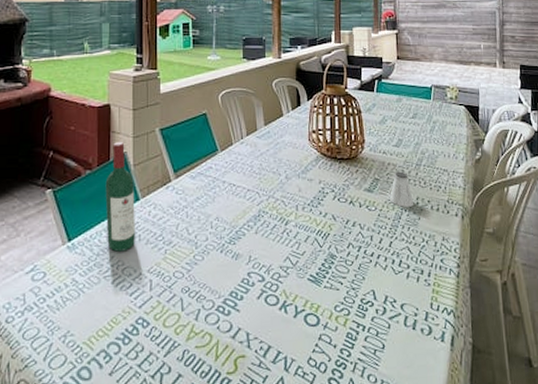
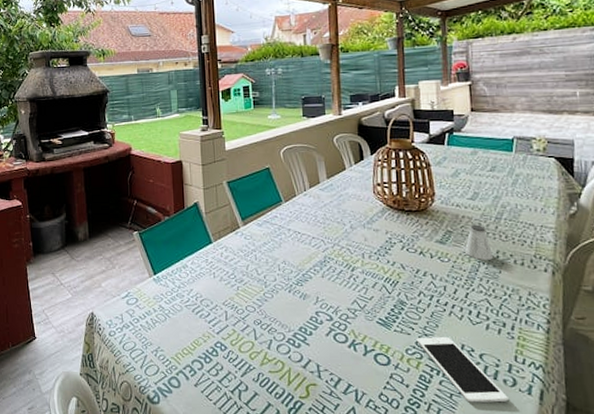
wine bottle: present [105,141,135,252] -> none [182,192,210,286]
cell phone: none [344,288,425,357] -> present [416,336,509,403]

